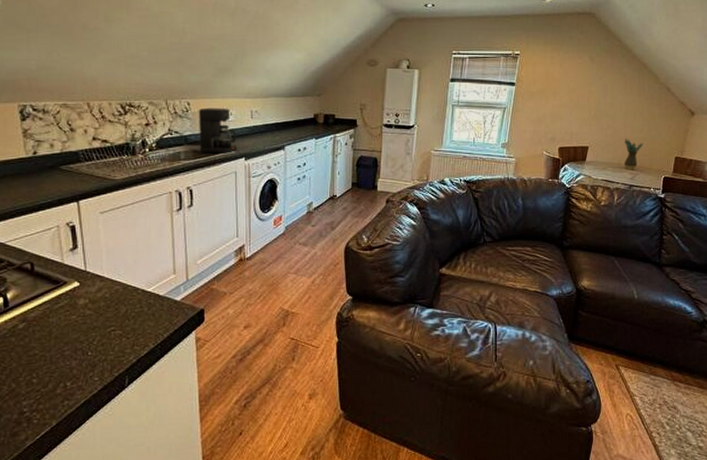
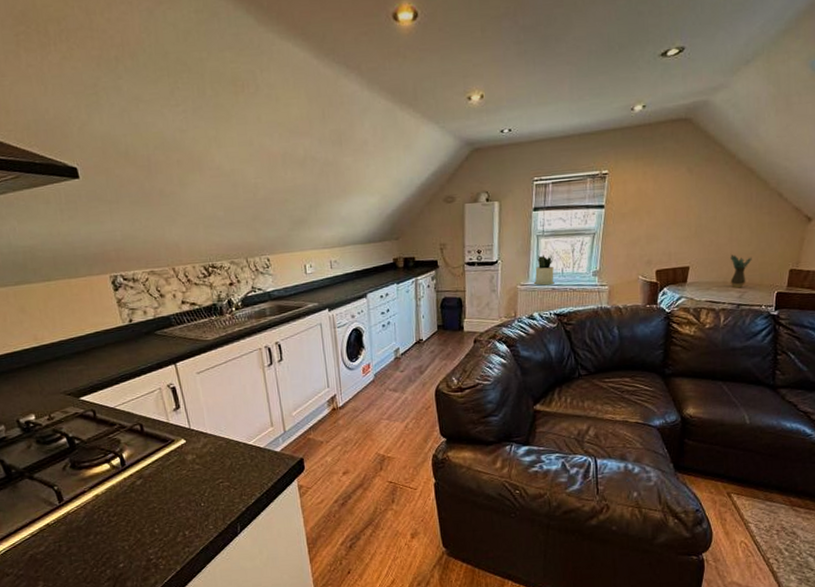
coffee maker: present [198,107,237,154] -> none [278,260,320,308]
planter: none [446,124,466,153] -> present [533,255,555,286]

